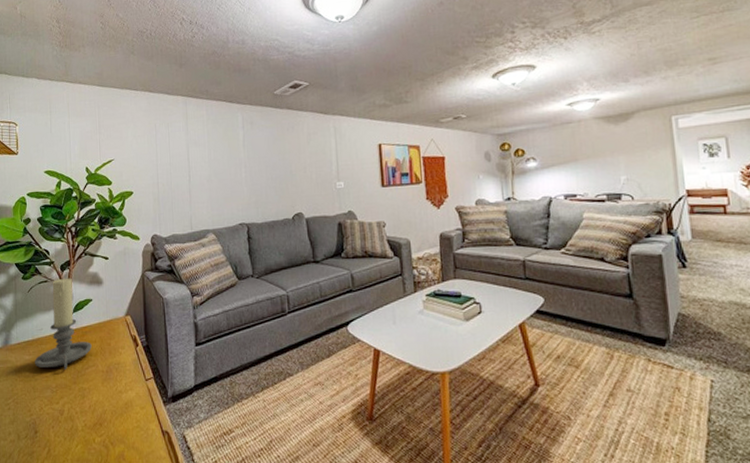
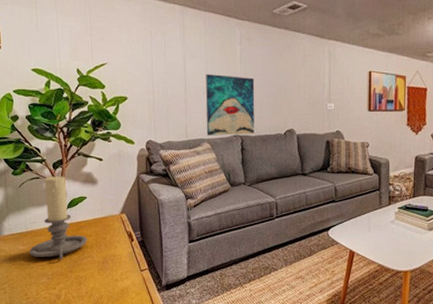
wall art: none [209,161,261,227] -> present [206,74,255,136]

